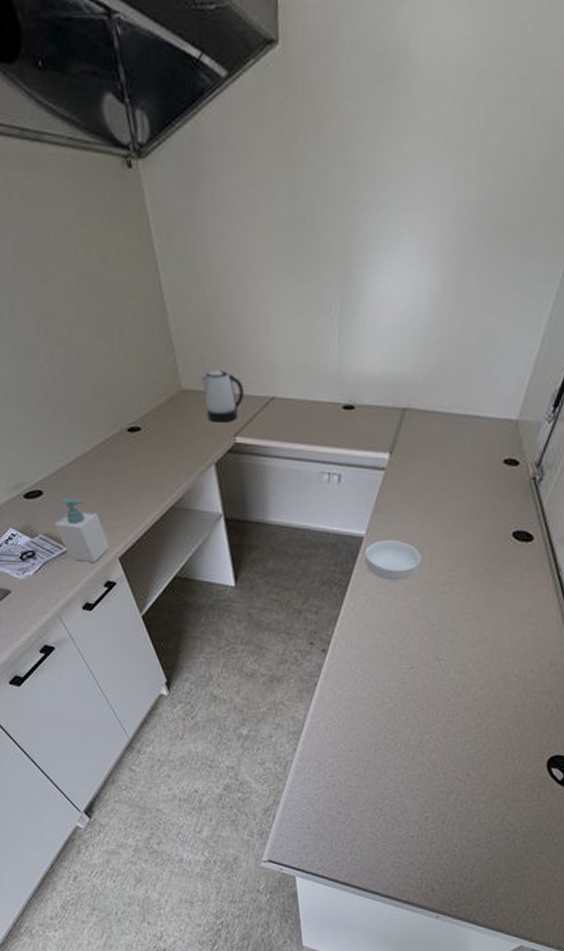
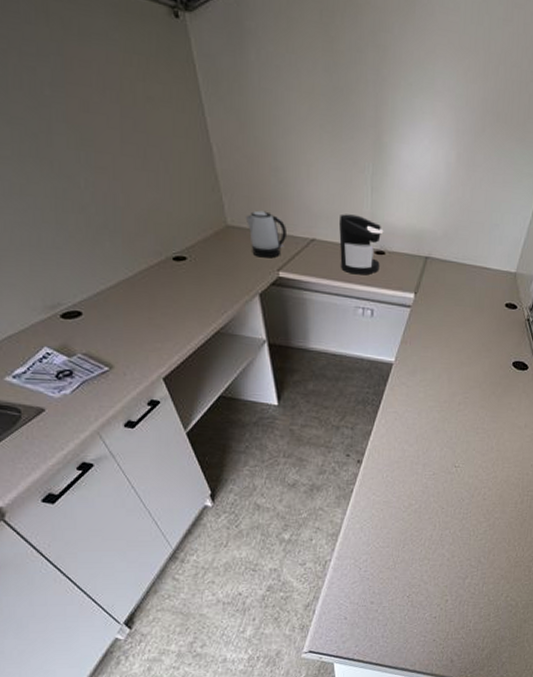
soap bottle: present [54,497,109,562] -> none [94,319,153,382]
coffee maker: none [302,365,353,435] -> present [339,214,384,275]
cereal bowl: present [364,539,421,581] -> none [393,366,441,401]

